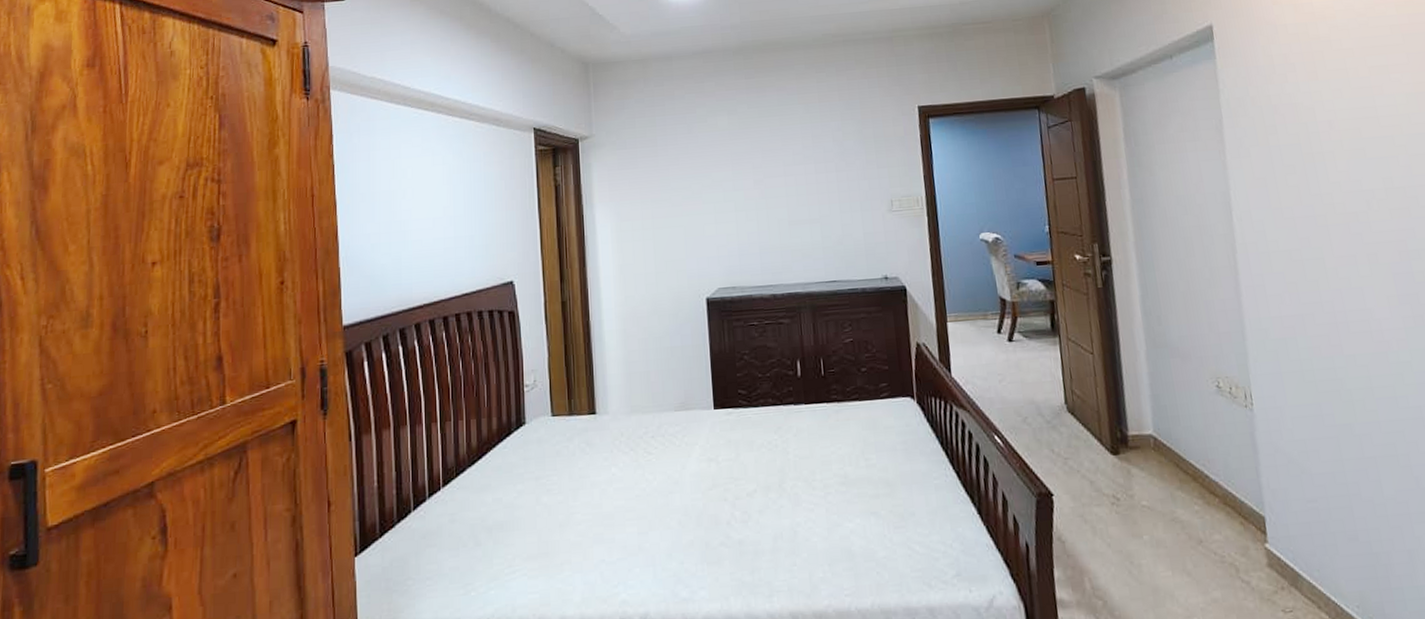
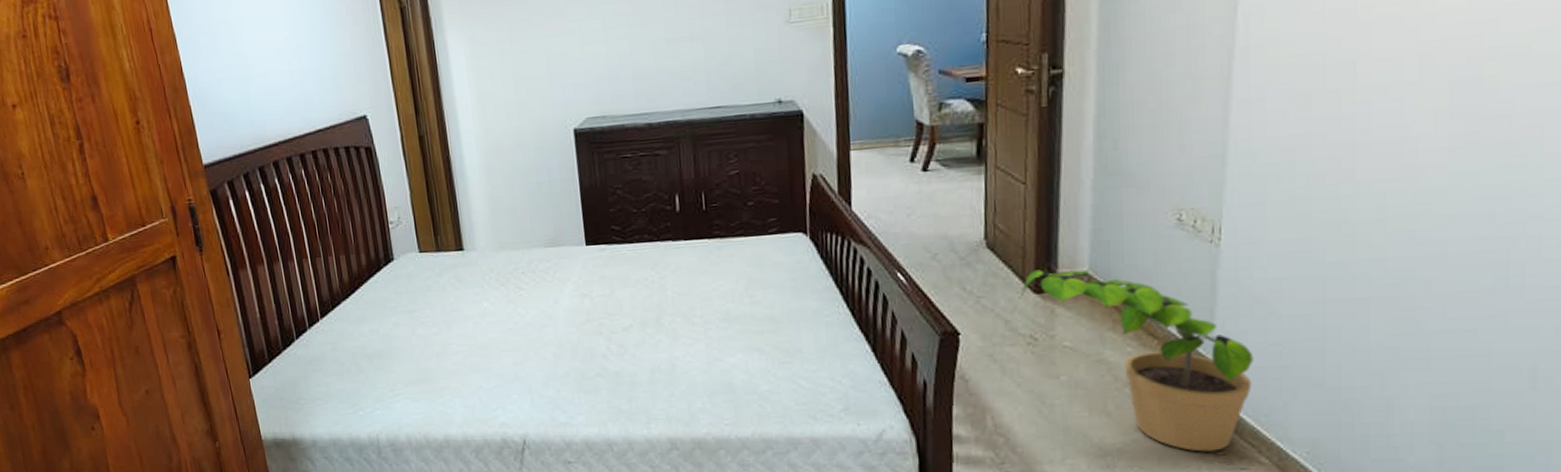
potted plant: none [1099,432,1302,609] -> present [1018,269,1254,452]

